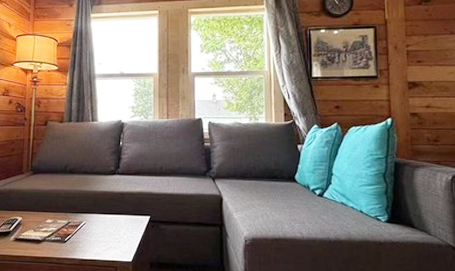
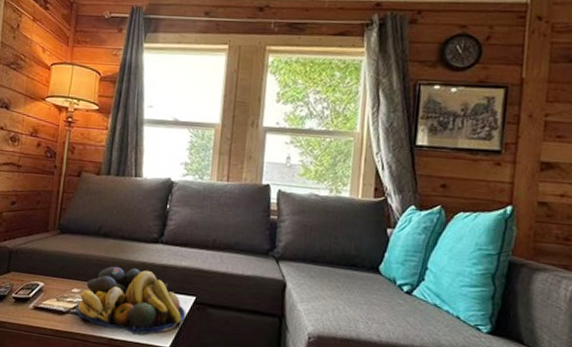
fruit bowl: none [50,197,143,254] -> present [75,266,186,336]

